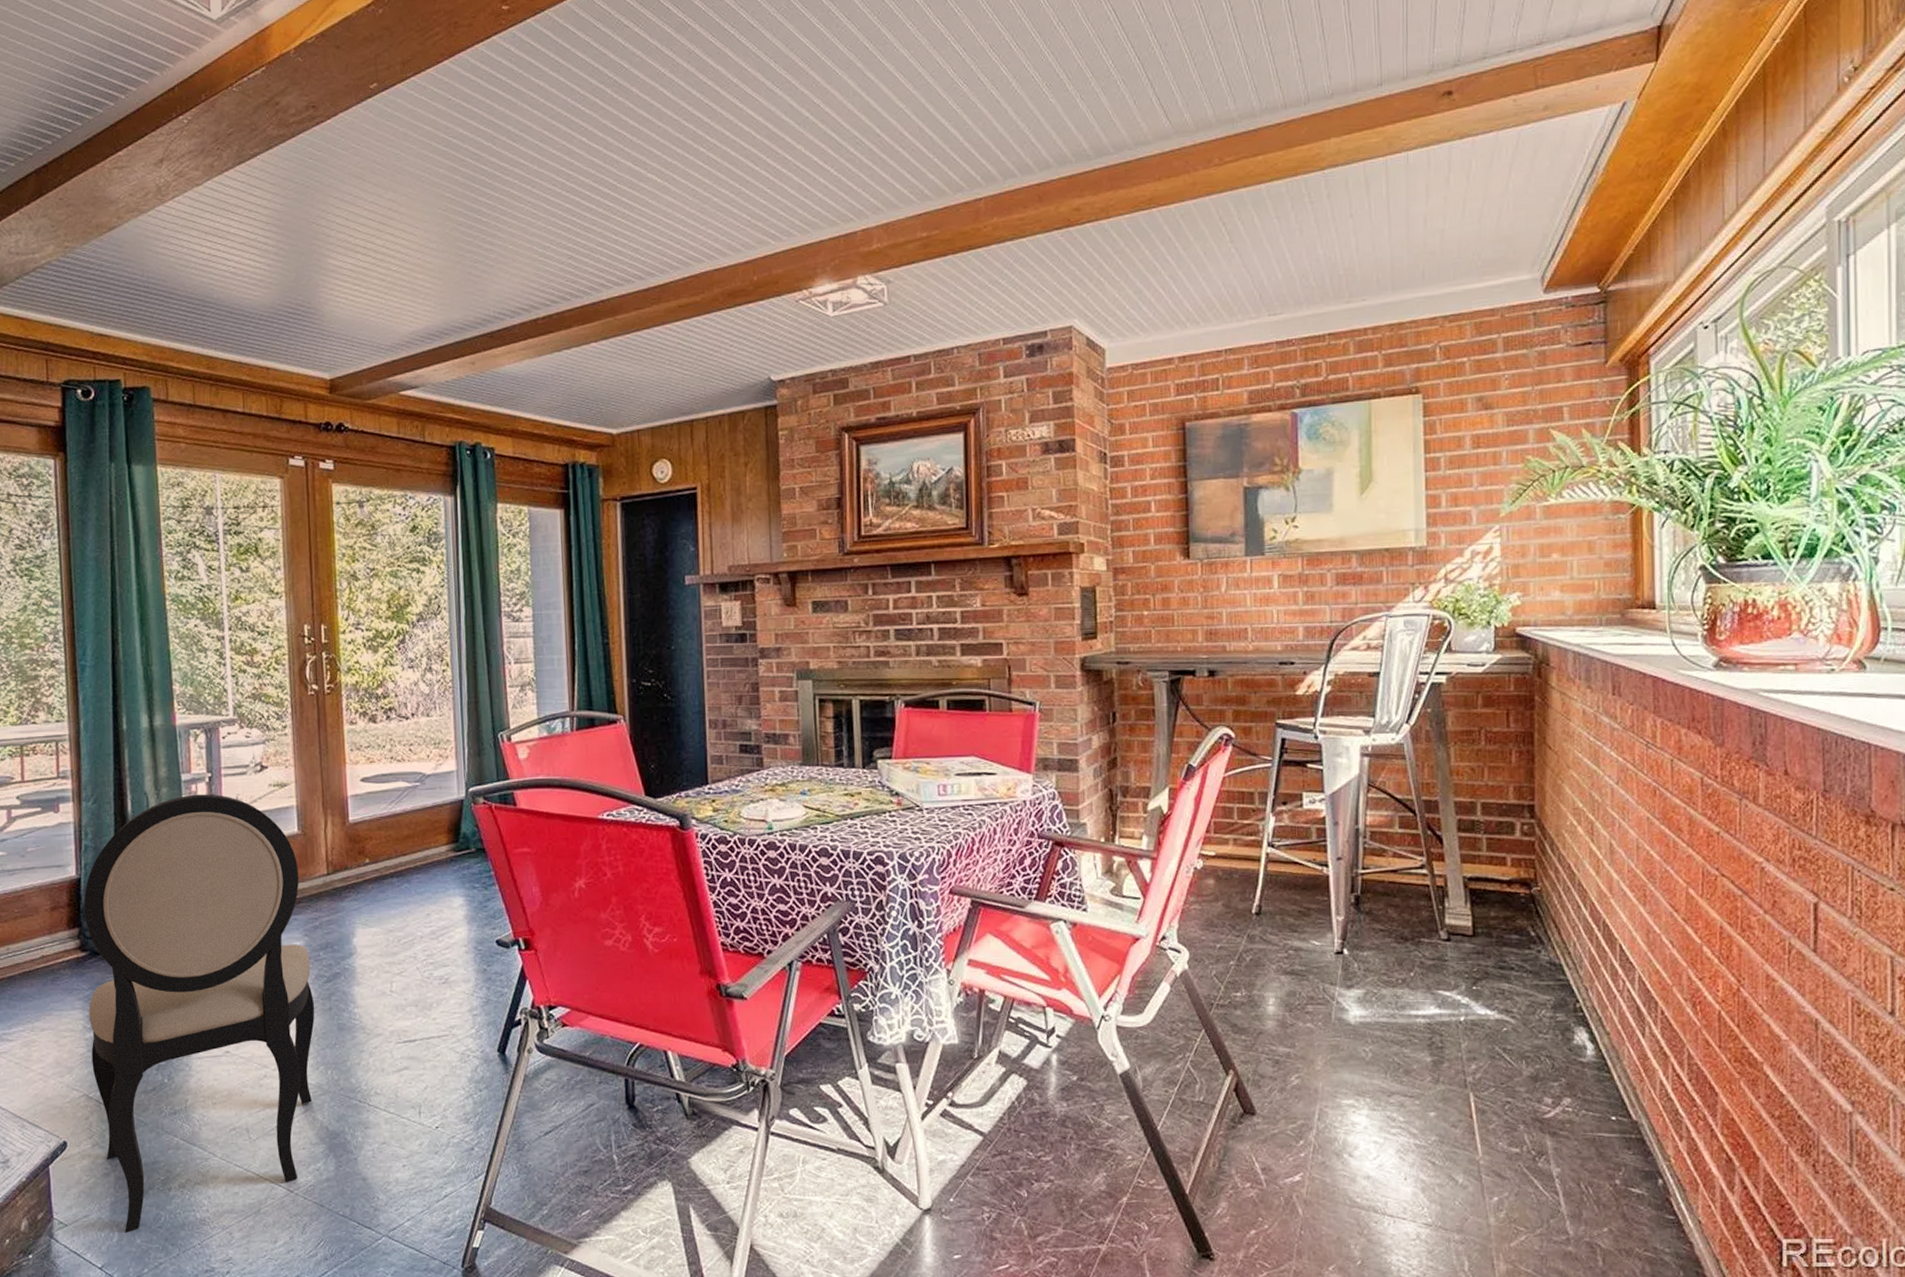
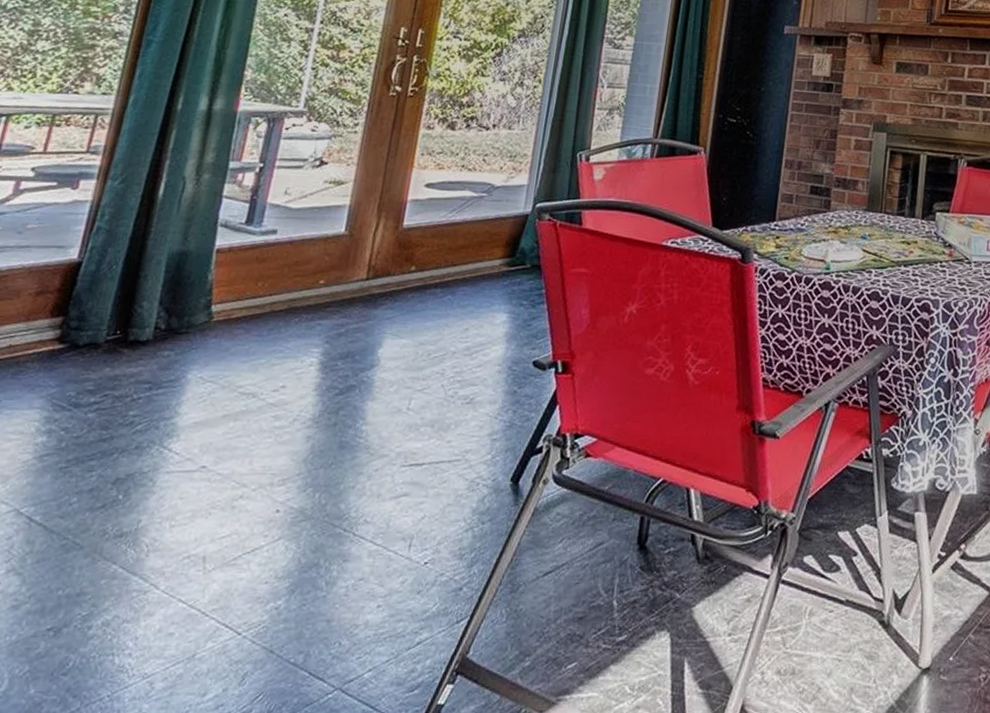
dining chair: present [83,794,315,1234] -> none [17,183,337,682]

